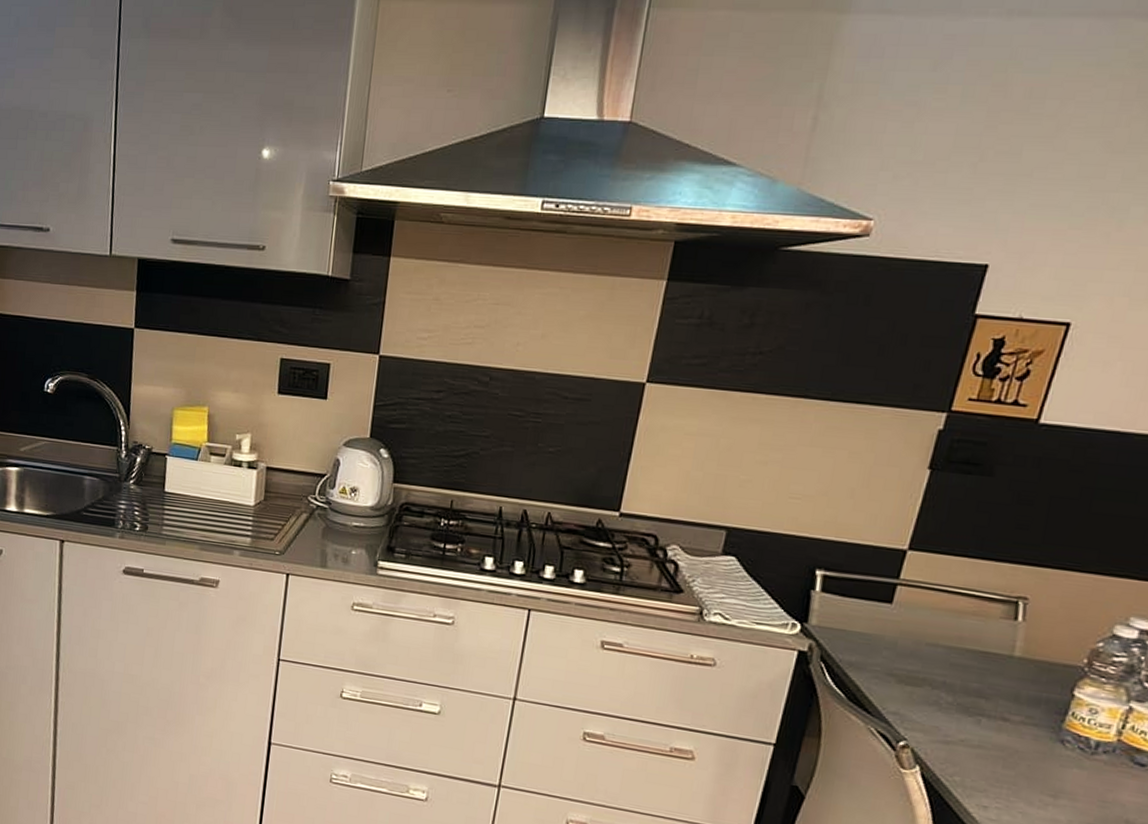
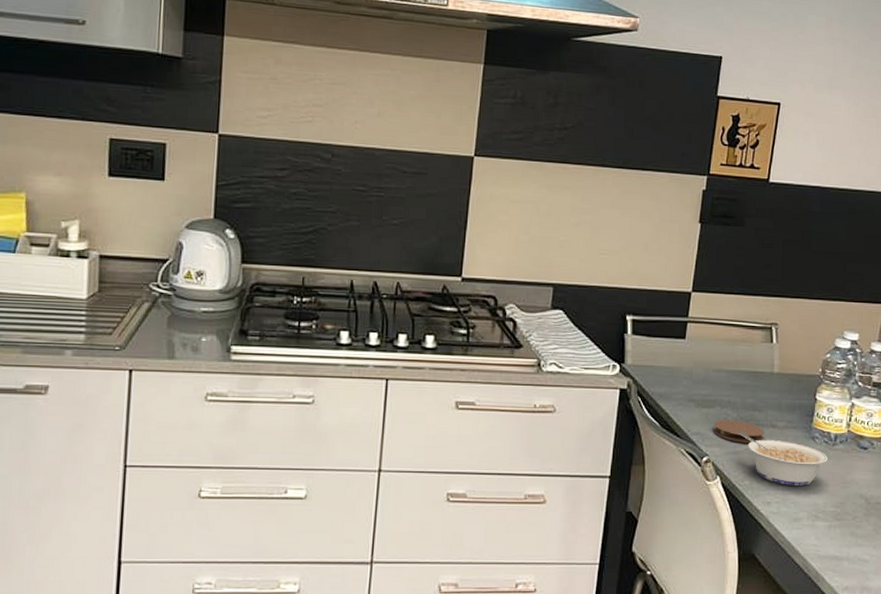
coaster: none [917,701,992,735] -> present [713,419,765,443]
legume: none [952,718,1082,796] -> present [738,431,829,485]

